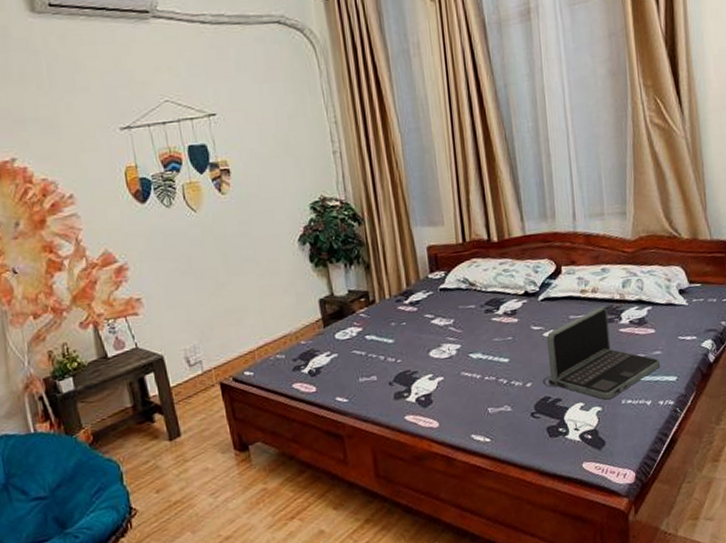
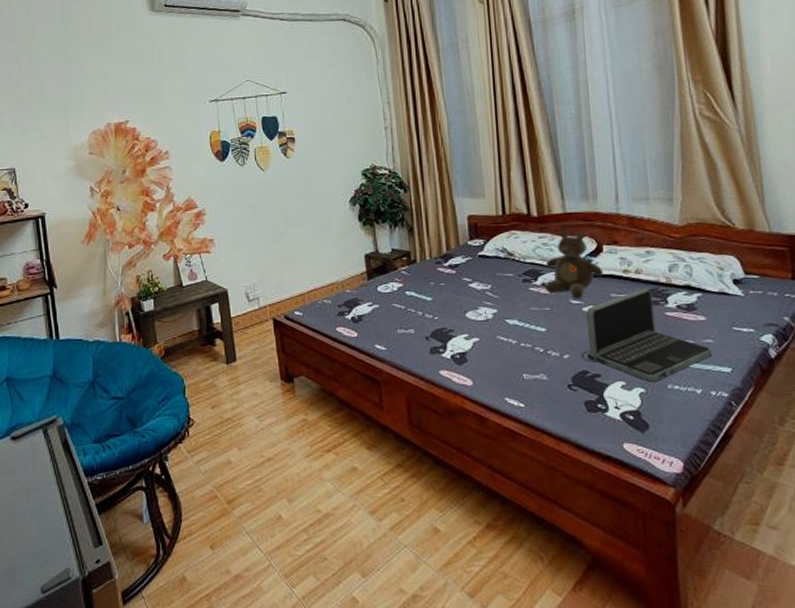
teddy bear: none [507,253,563,325] -> present [545,229,604,299]

